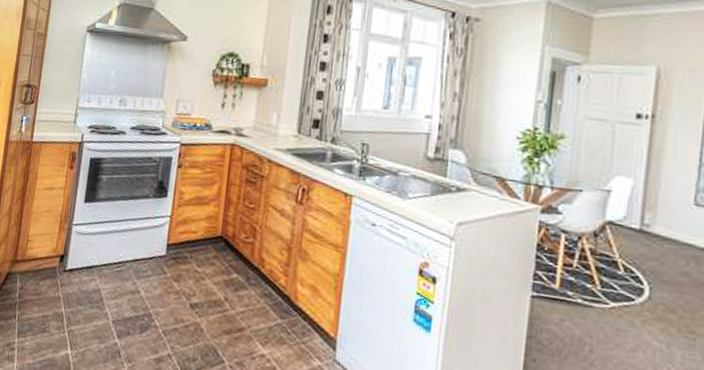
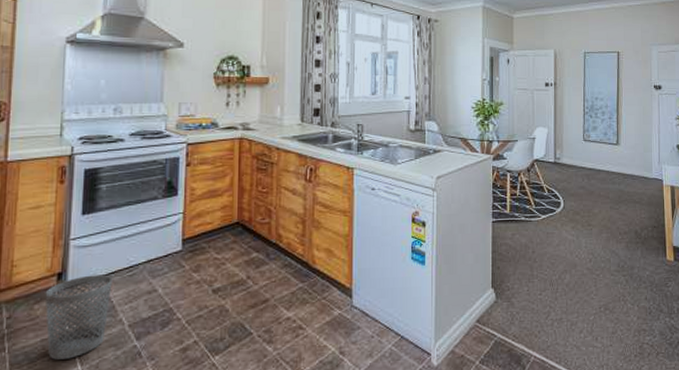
wastebasket: none [47,262,104,341] -> present [45,274,113,360]

